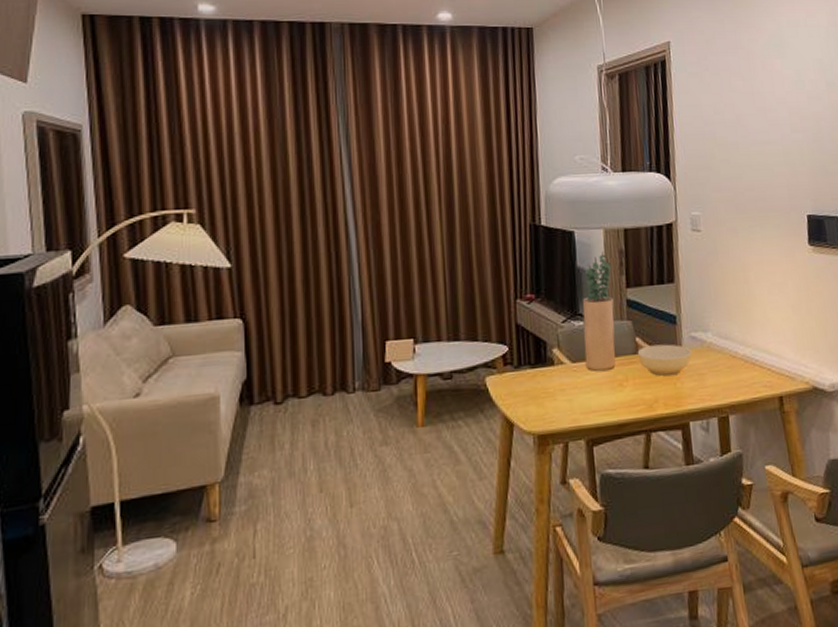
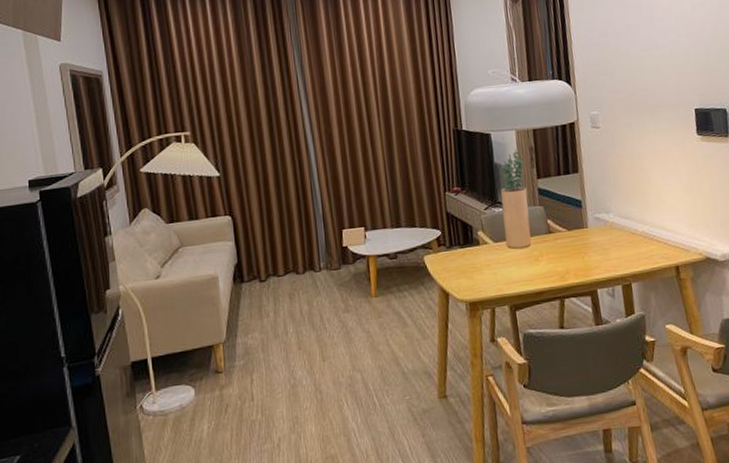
bowl: present [637,344,692,376] -> none [549,224,597,252]

